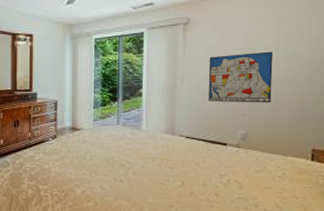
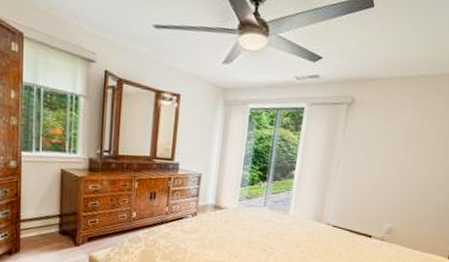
wall art: present [208,51,273,103] -> none [361,143,432,199]

